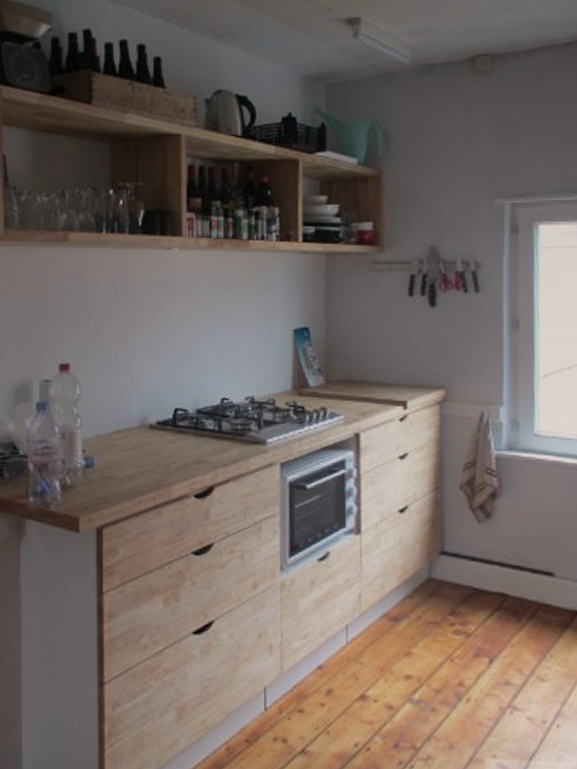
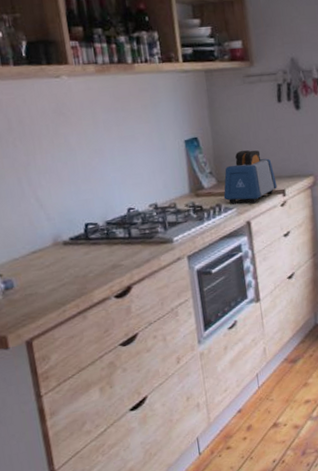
toaster: none [331,347,397,413] -> present [223,150,277,205]

